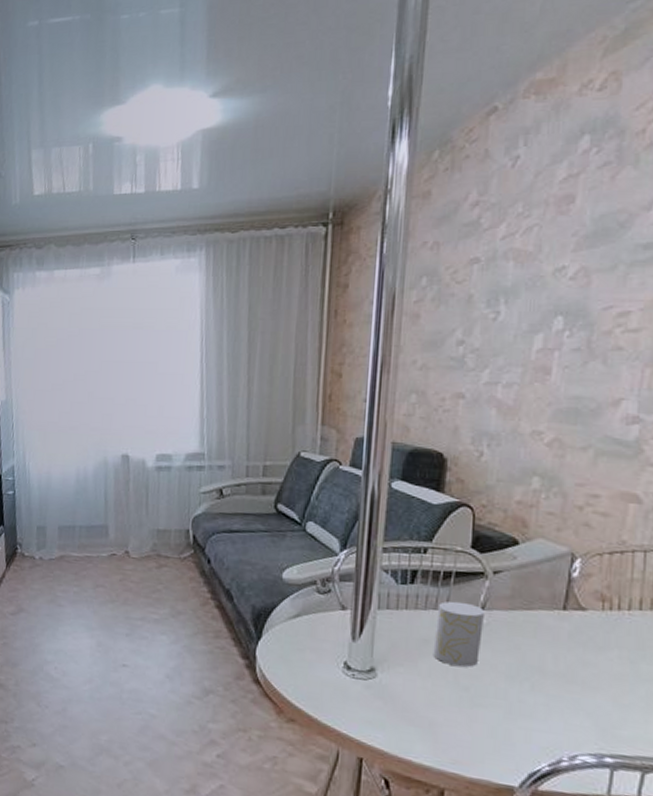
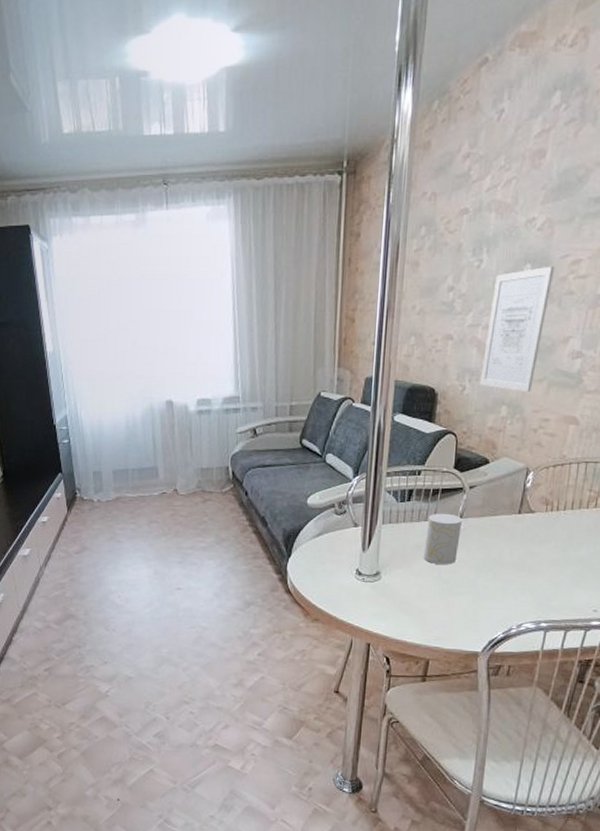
wall art: none [502,318,595,461] -> present [480,266,555,392]

